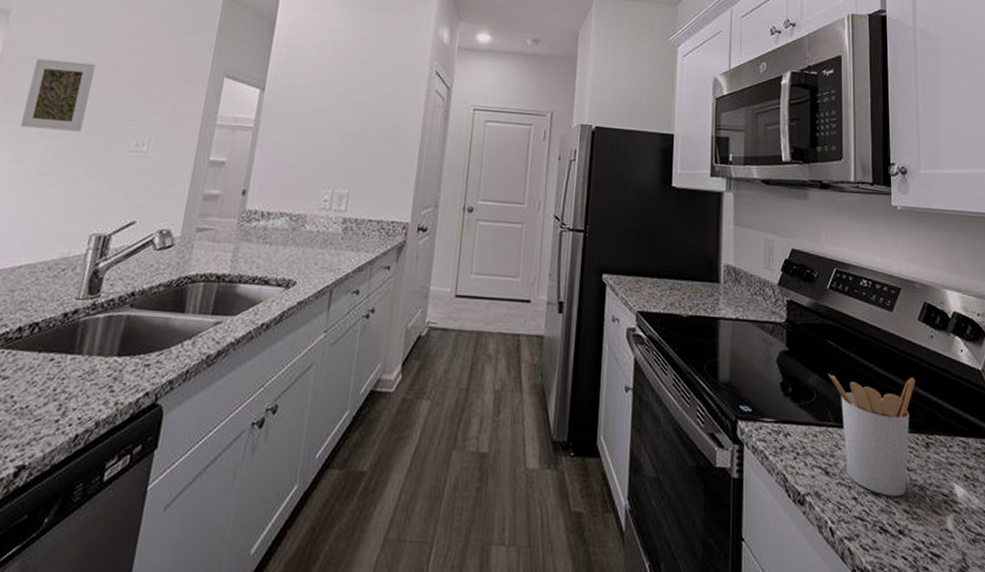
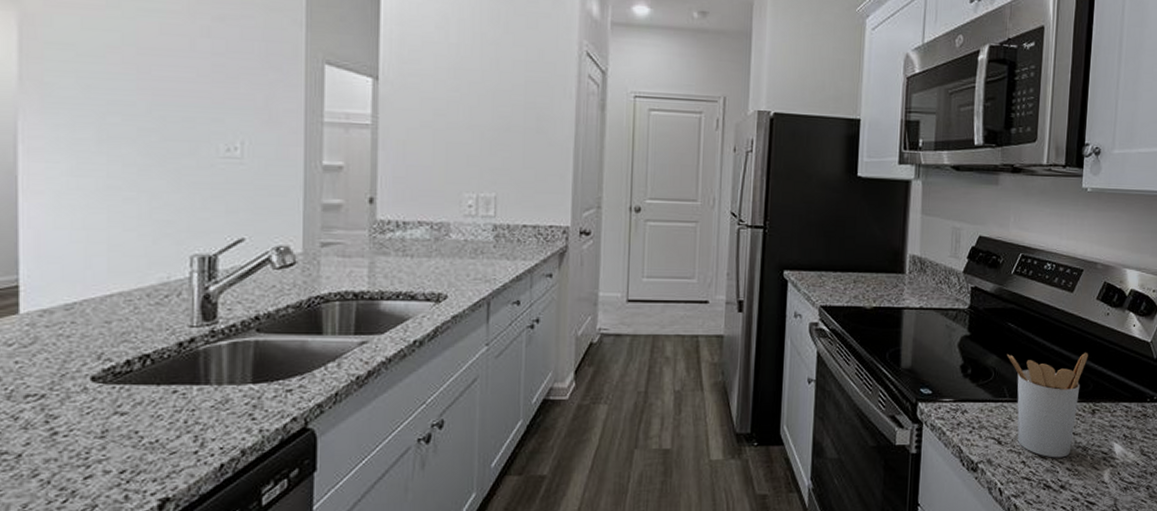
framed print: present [21,59,96,132] -> none [69,45,153,136]

